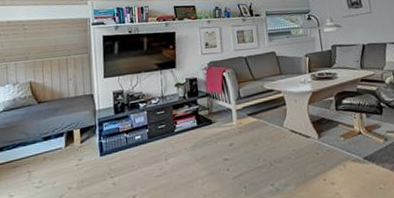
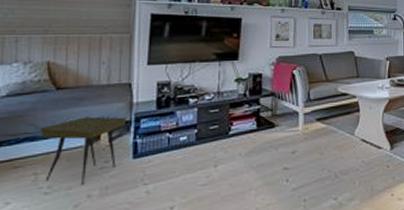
side table: none [30,122,93,180] -> present [41,116,127,185]

